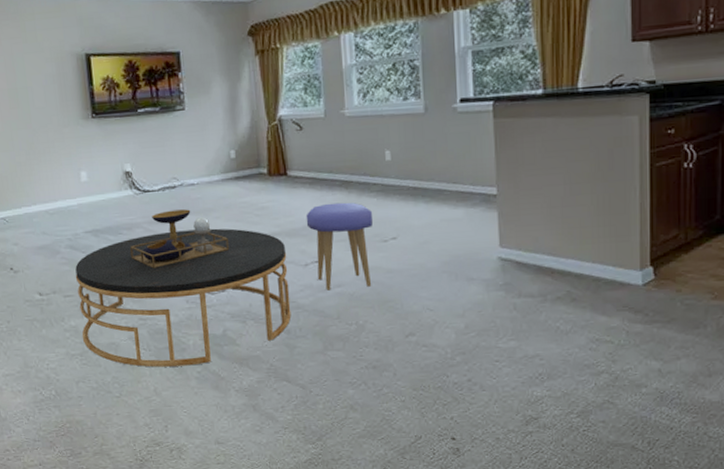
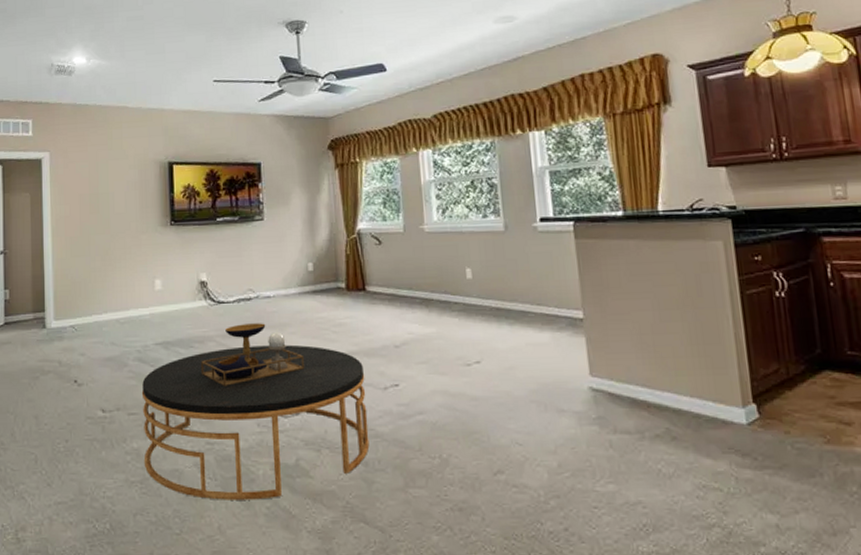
stool: present [306,202,373,291] -> none [385,321,456,418]

